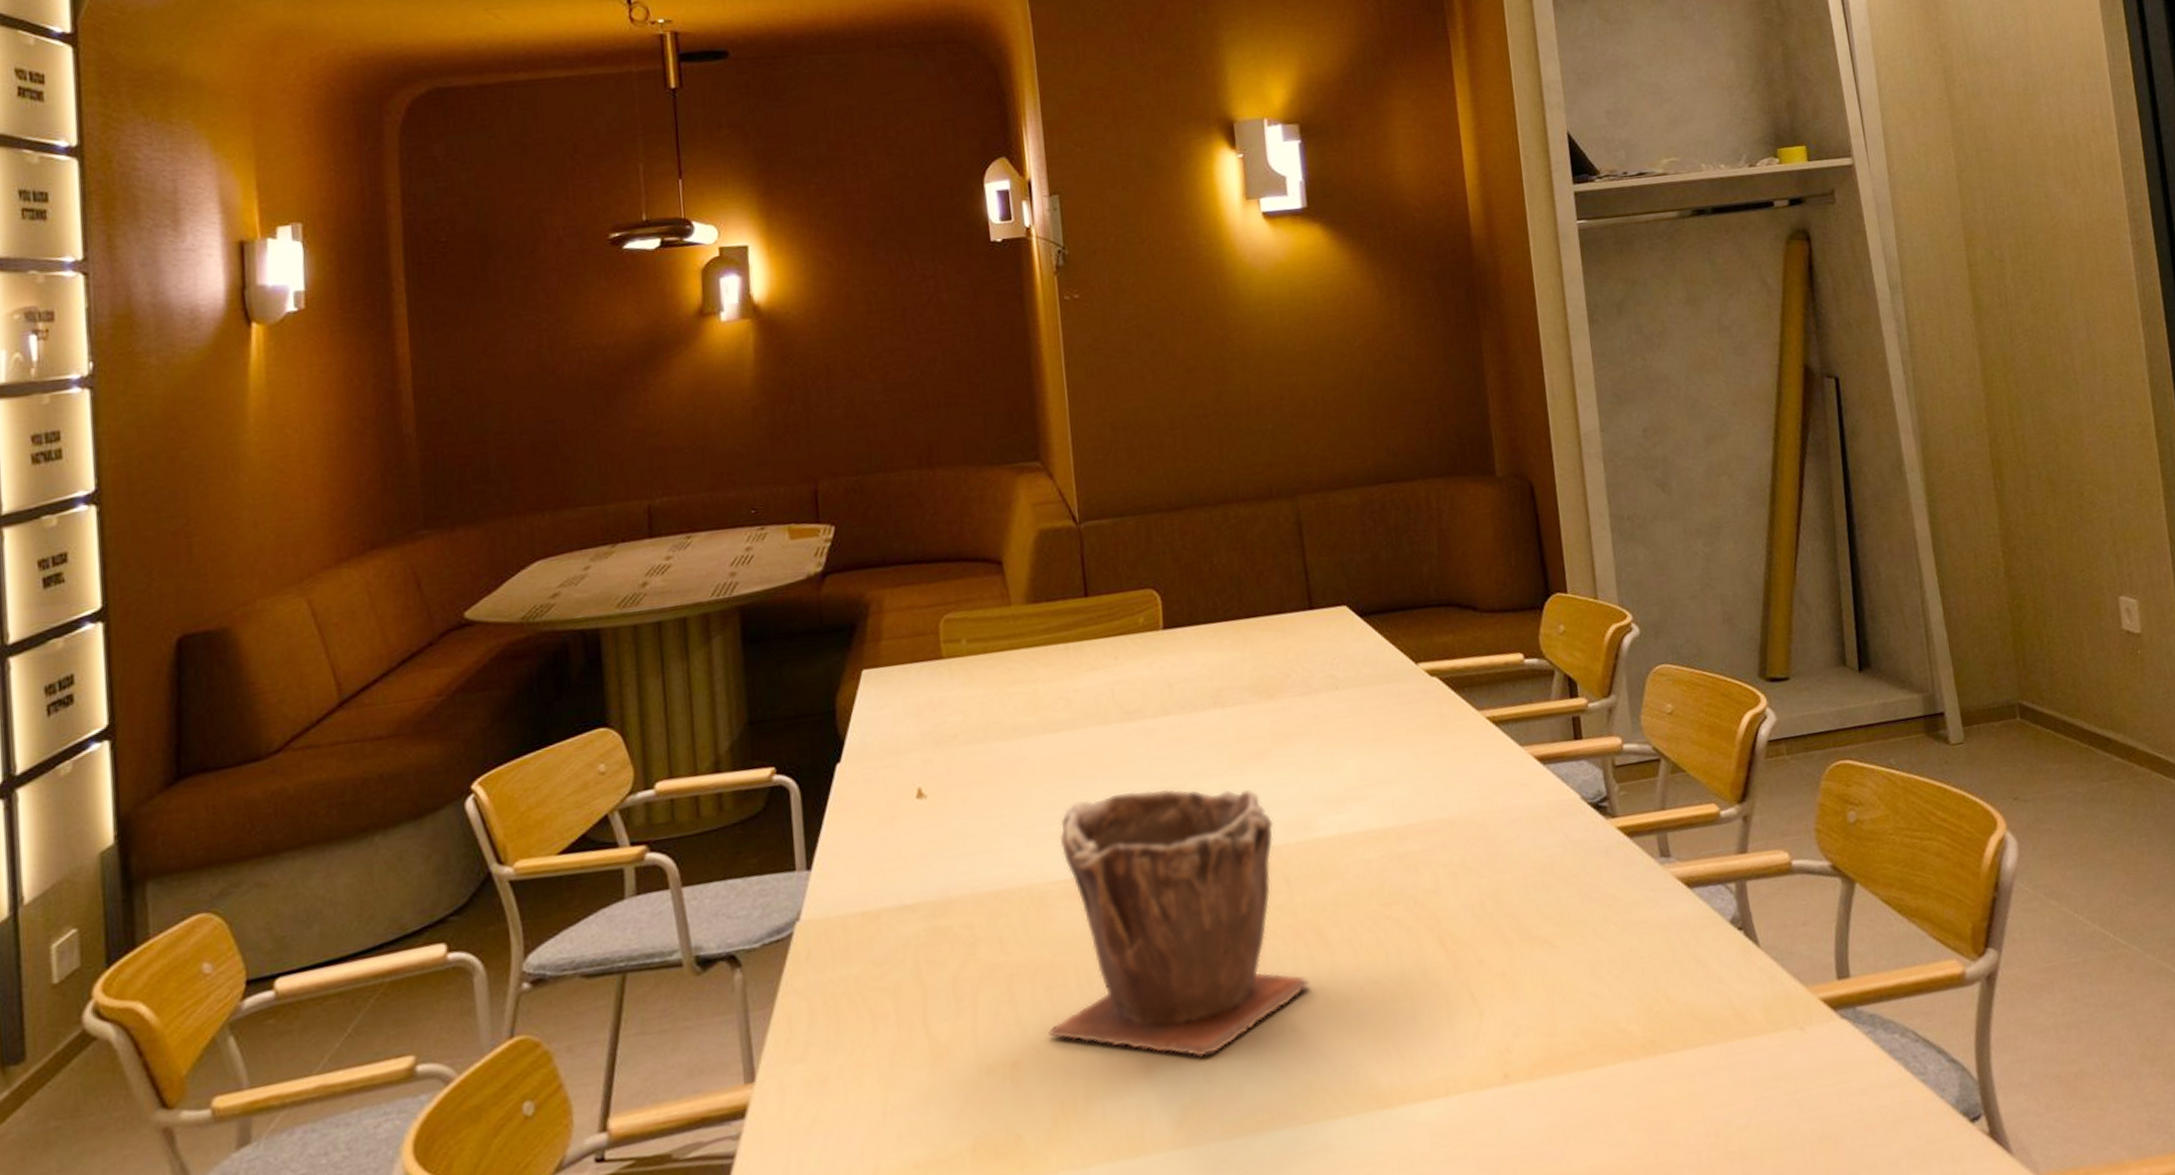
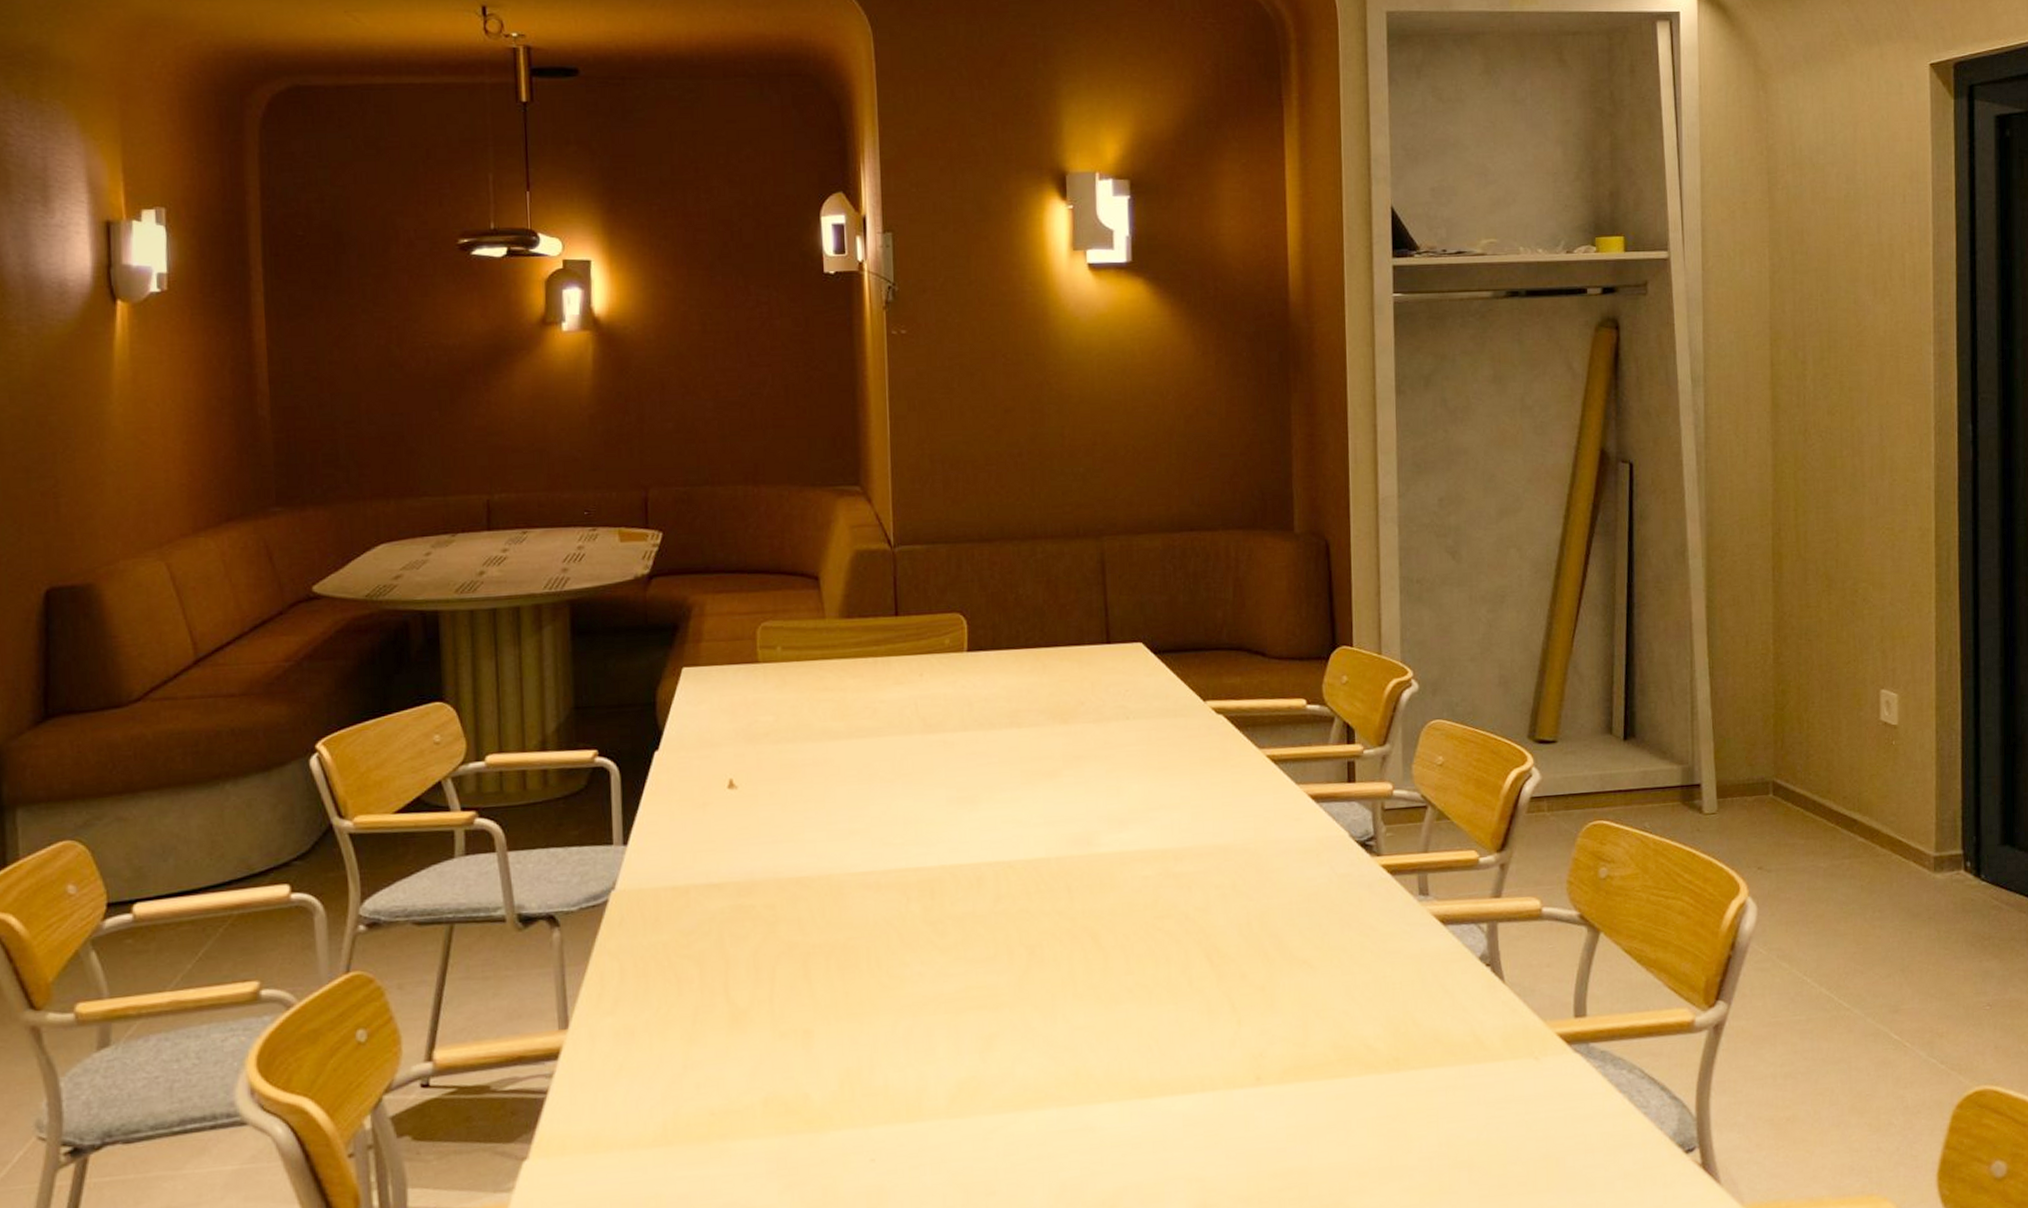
plant pot: present [1047,788,1309,1057] -> none [838,797,1082,1039]

